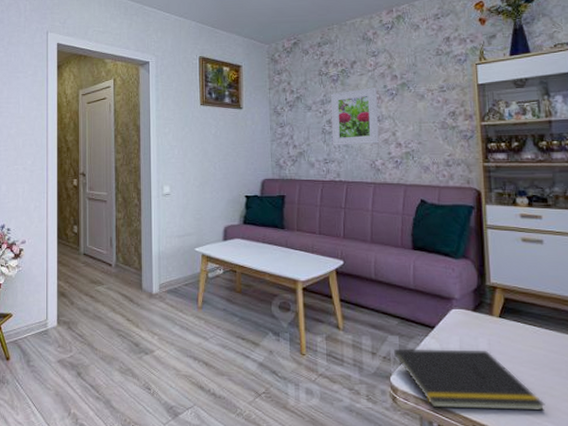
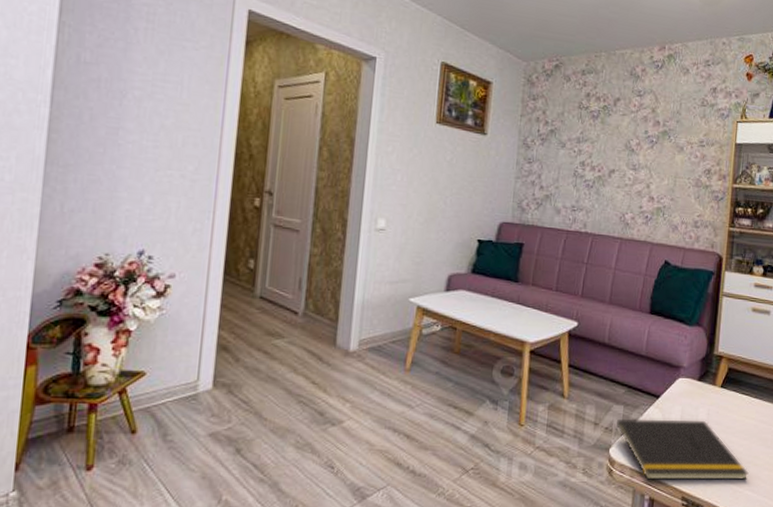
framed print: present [331,88,379,145] -> none [582,131,637,195]

